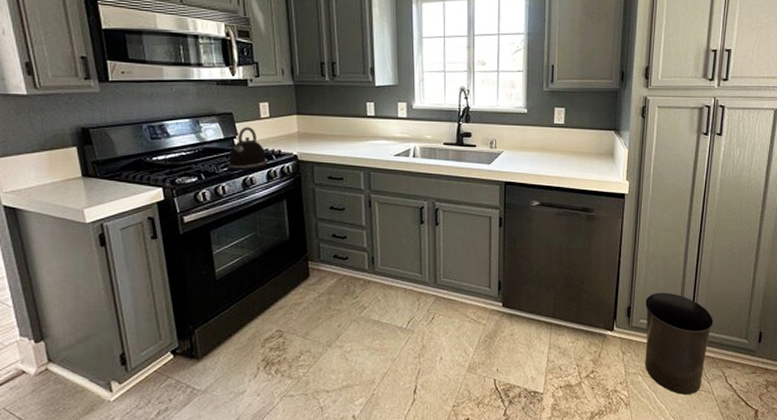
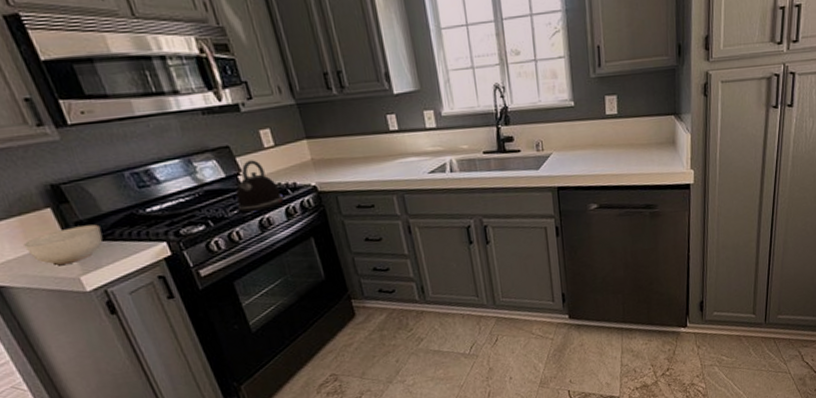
bowl: none [46,165,112,196] -> present [23,224,104,265]
waste bin: present [645,292,713,395] -> none [718,281,788,379]

